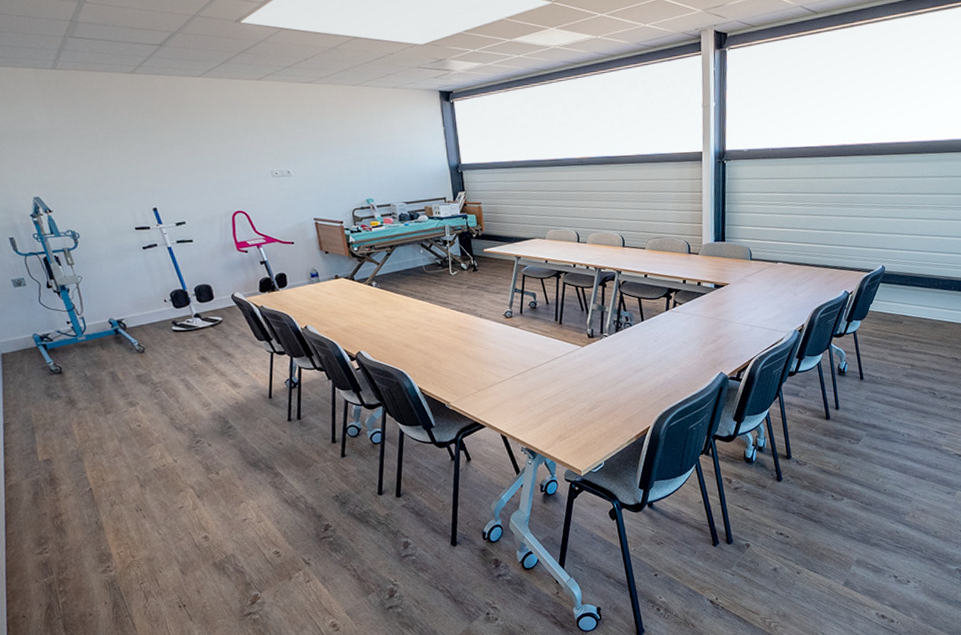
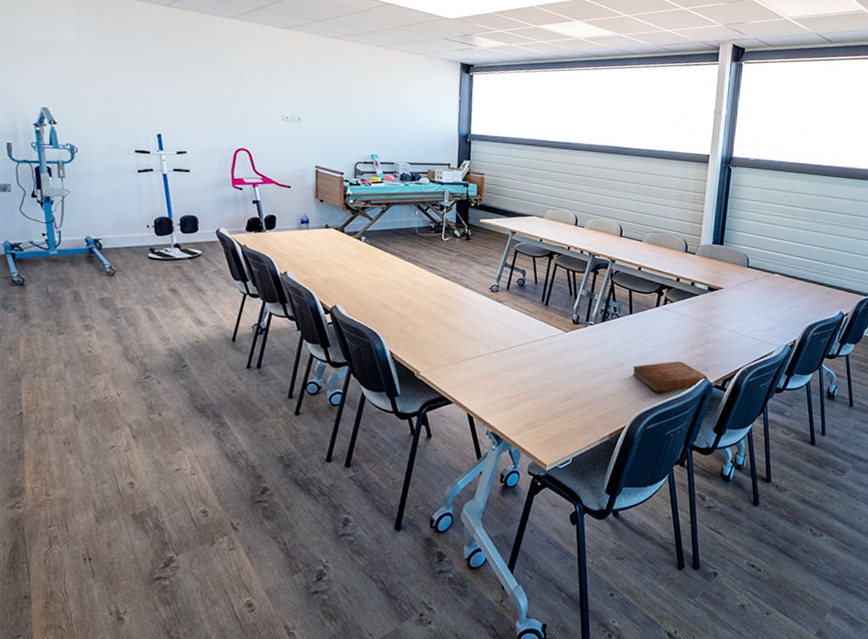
bible: none [650,359,724,392] -> present [632,361,709,393]

